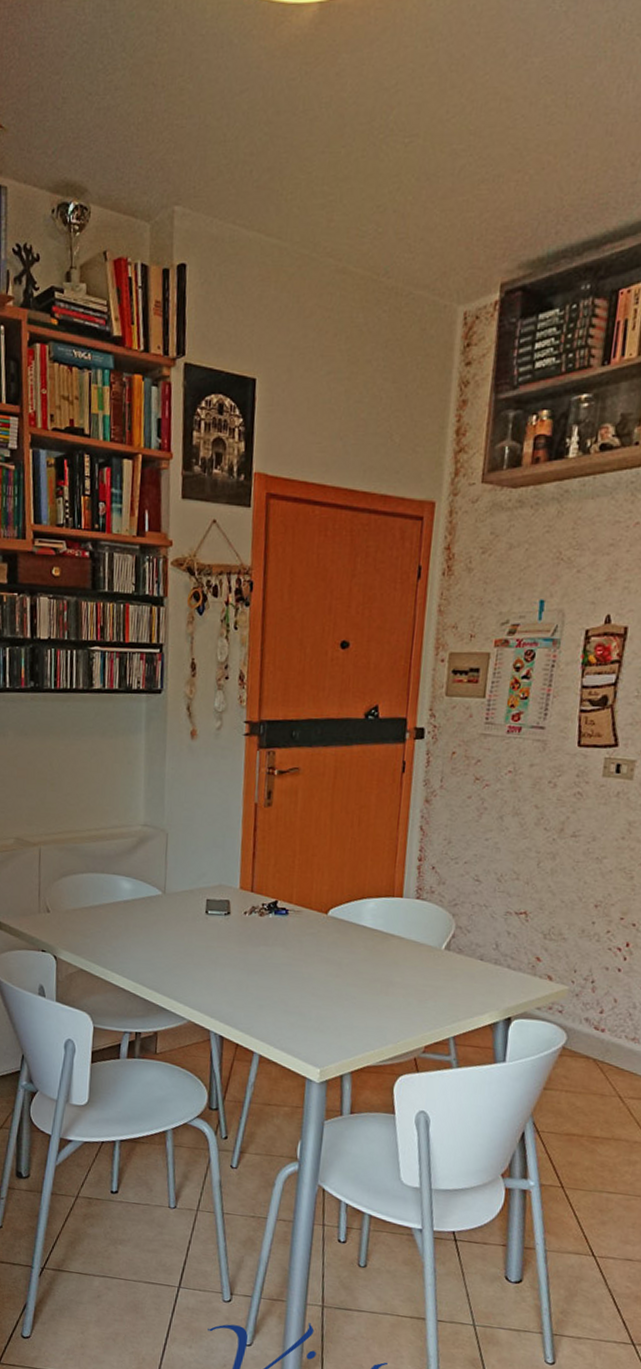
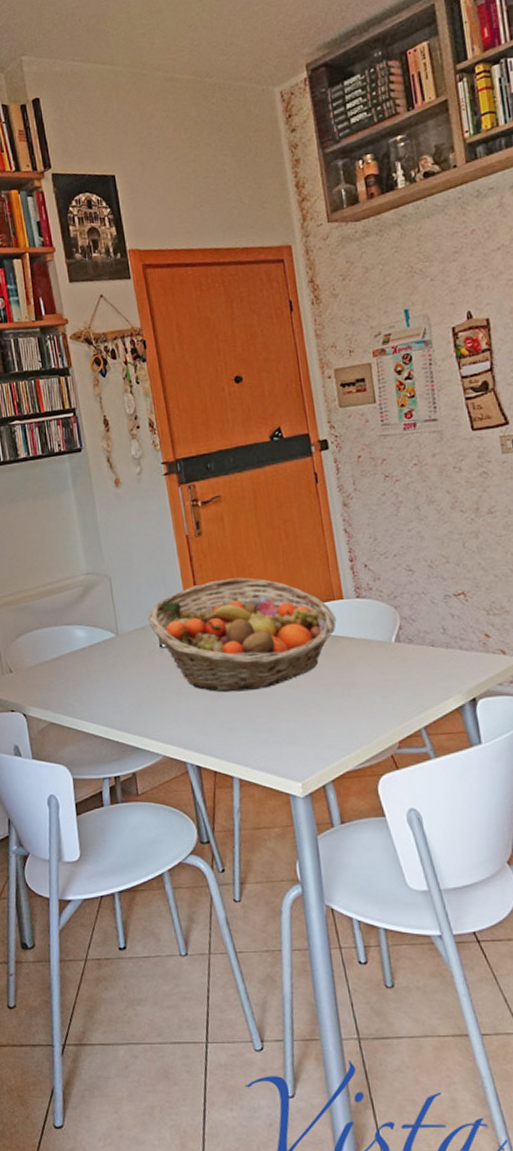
fruit basket: none [198,855,391,973] -> present [147,577,336,693]

